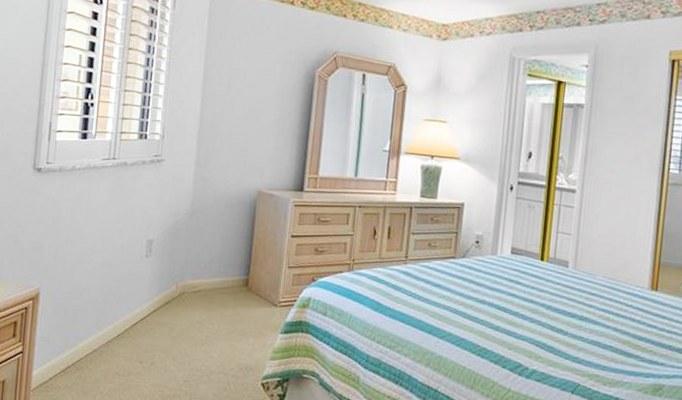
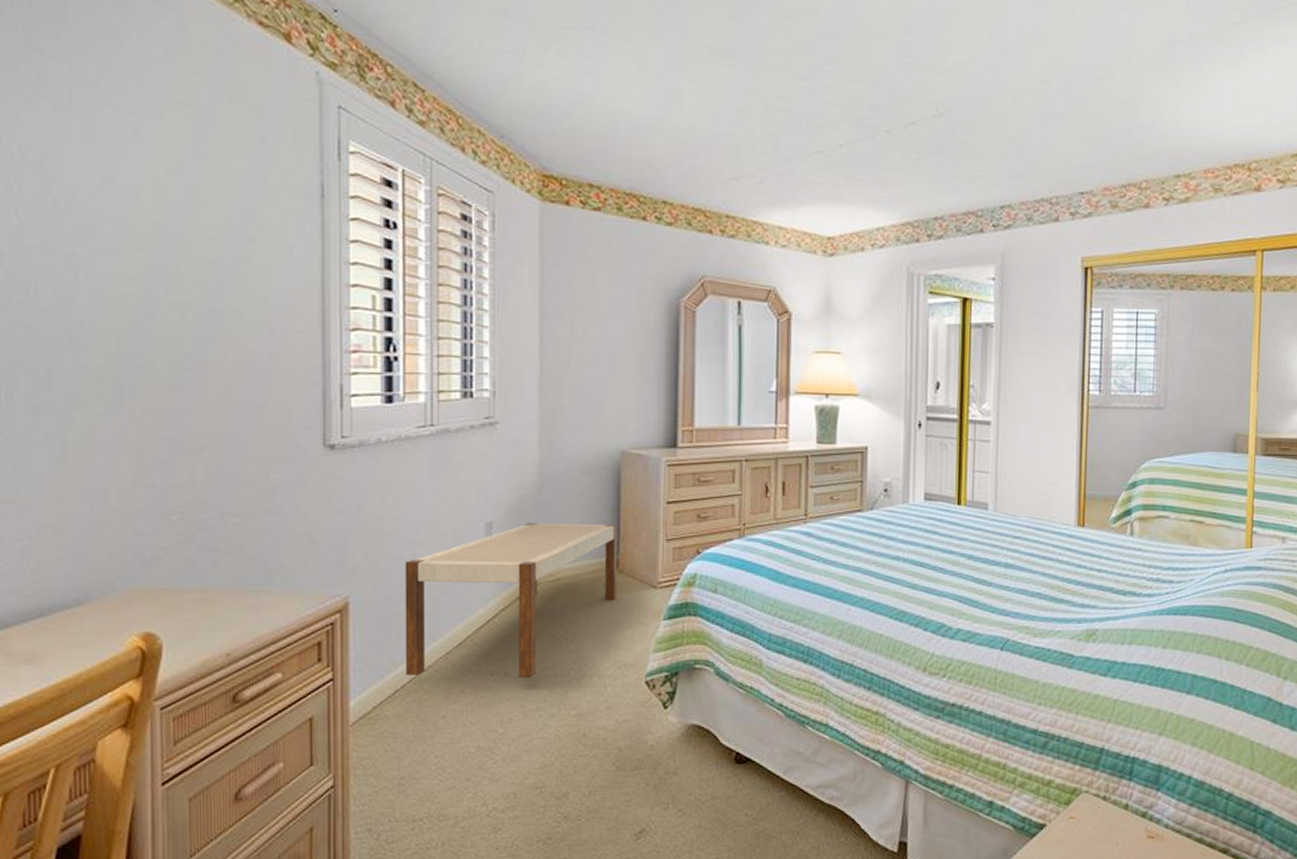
bench: none [76,242,250,370] -> present [405,523,618,678]

